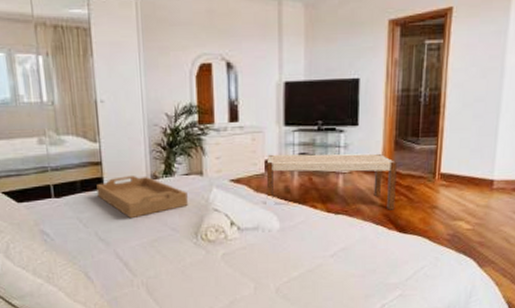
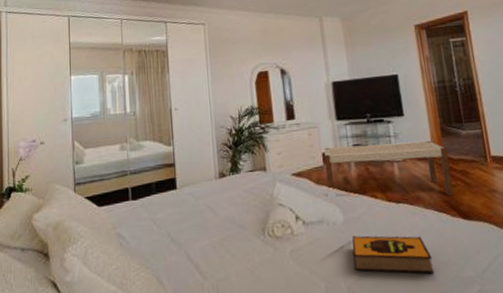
serving tray: present [96,175,188,219] -> none [170,174,254,218]
hardback book: none [285,242,362,279] -> present [352,235,435,274]

